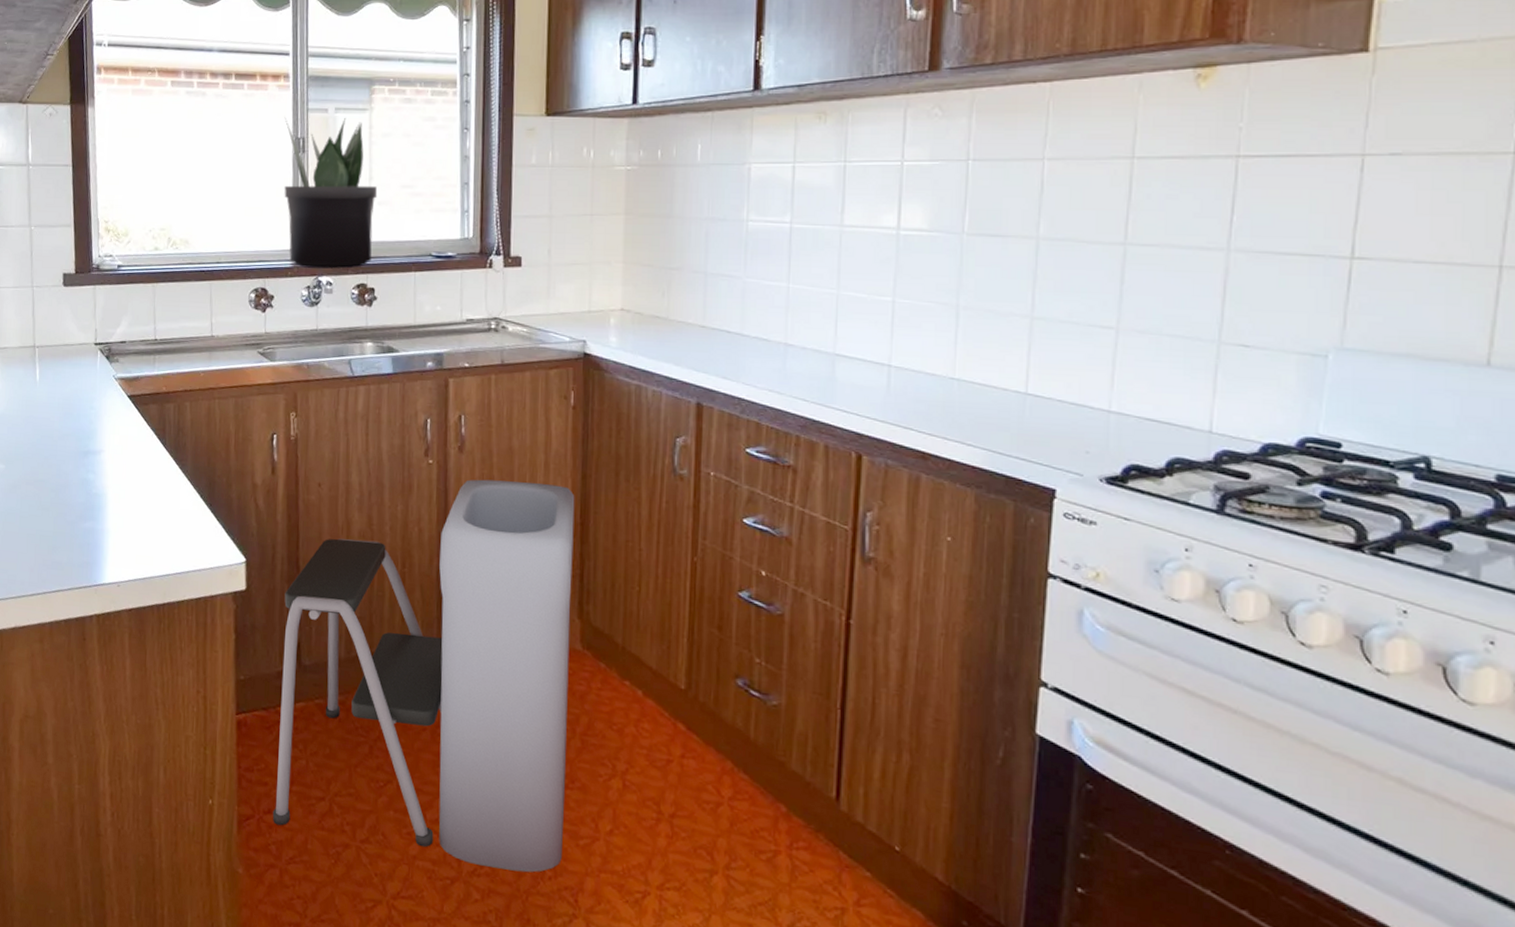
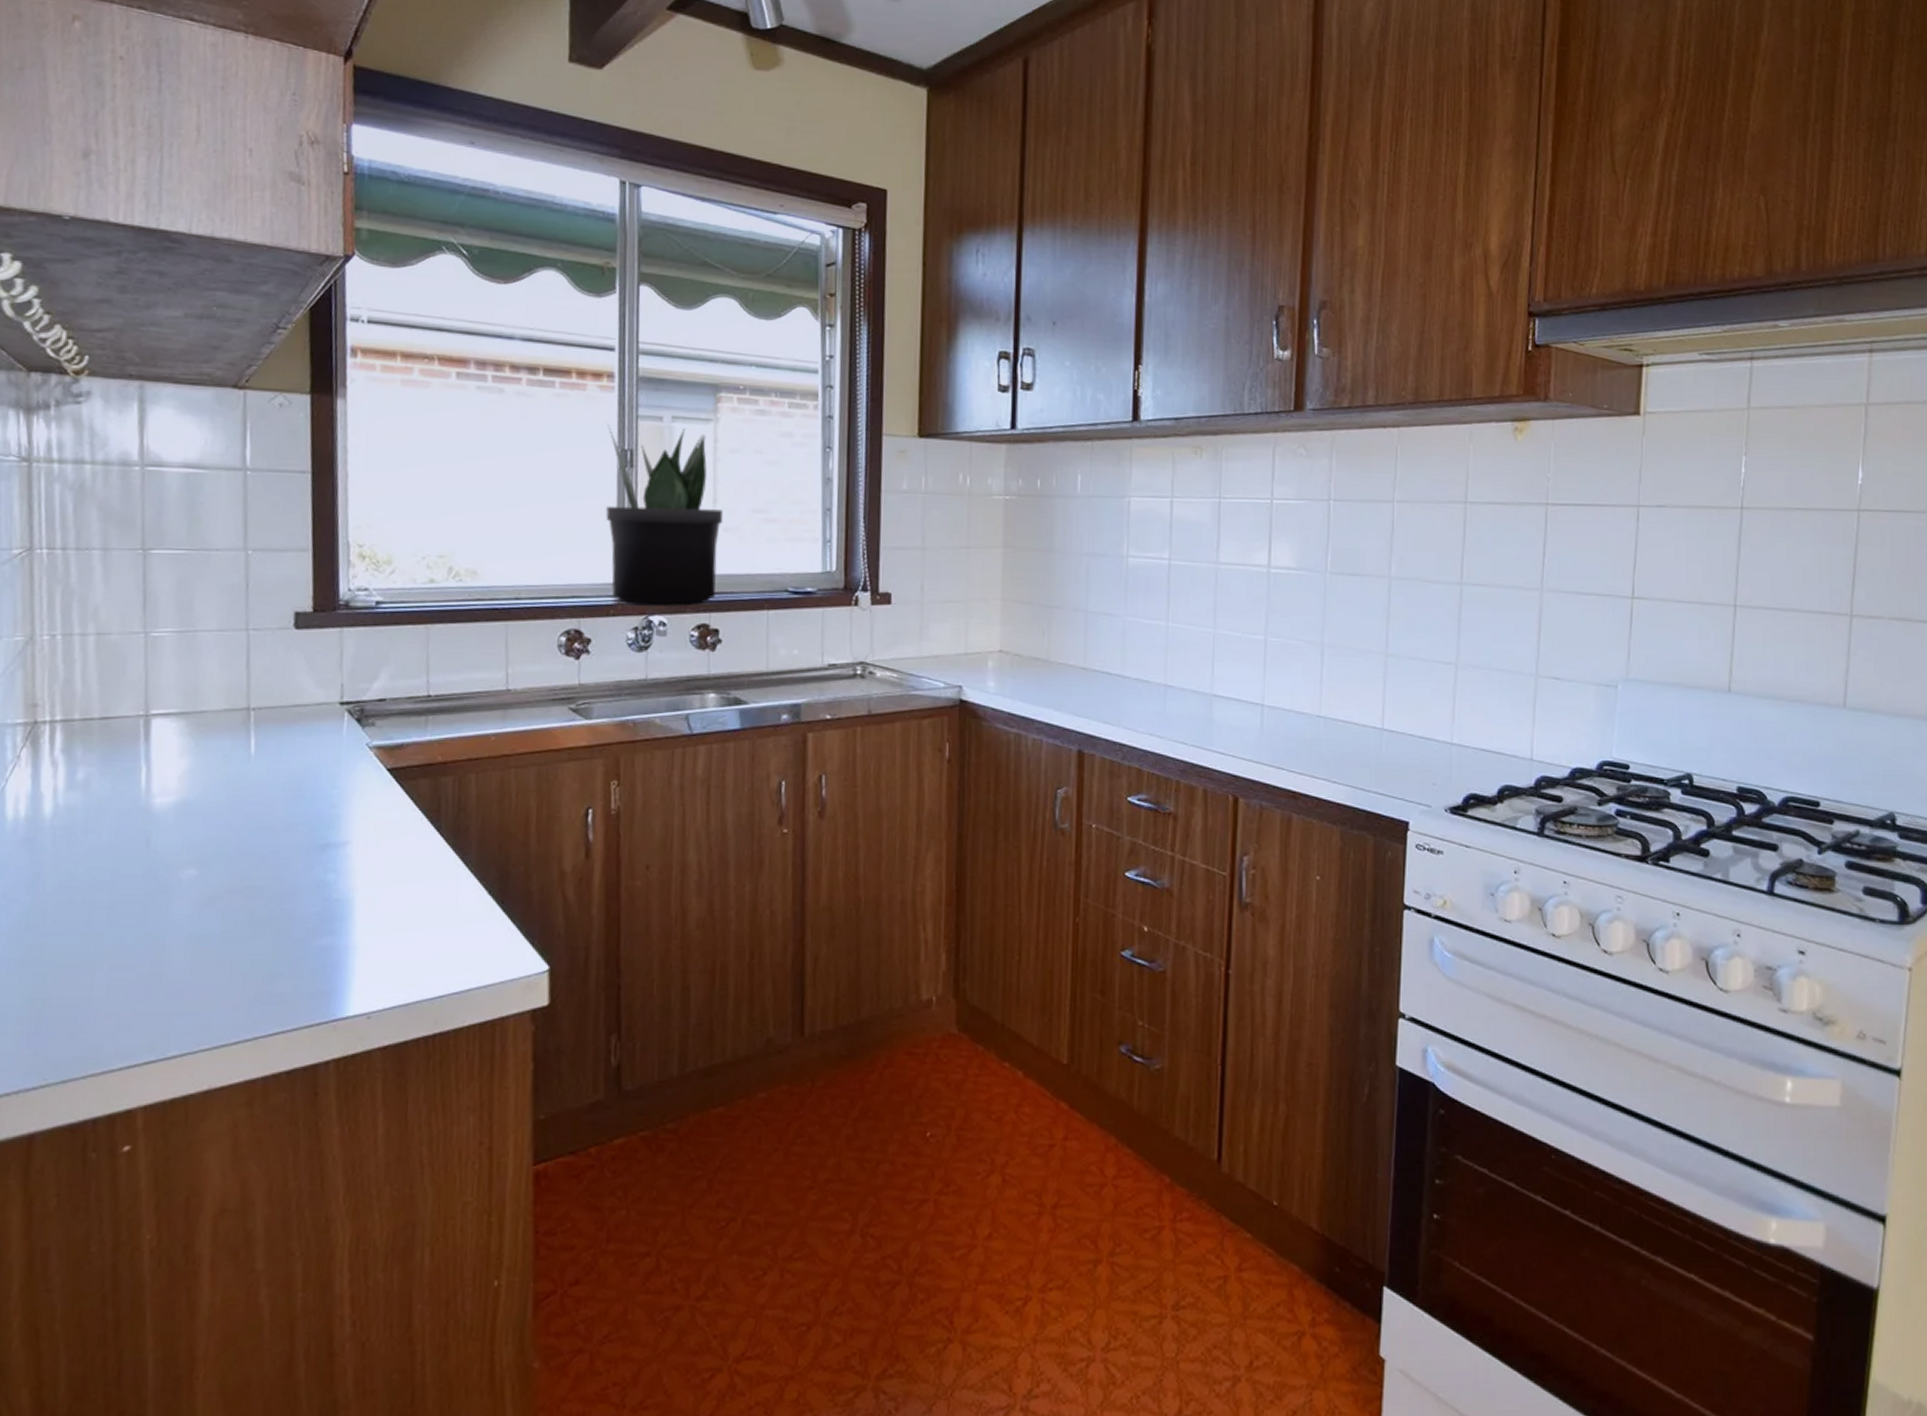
step stool: present [272,538,443,848] -> none [580,929,799,1298]
trash bin: present [438,479,575,873] -> none [792,847,950,1302]

